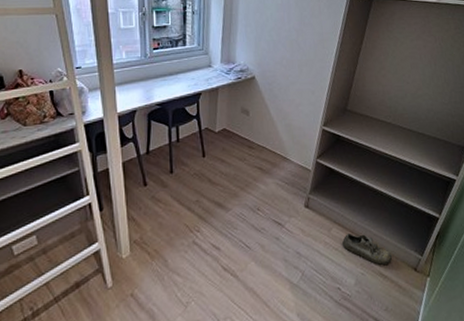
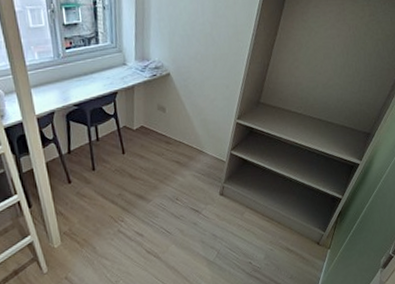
shoe: present [342,232,393,265] -> none [254,215,299,242]

